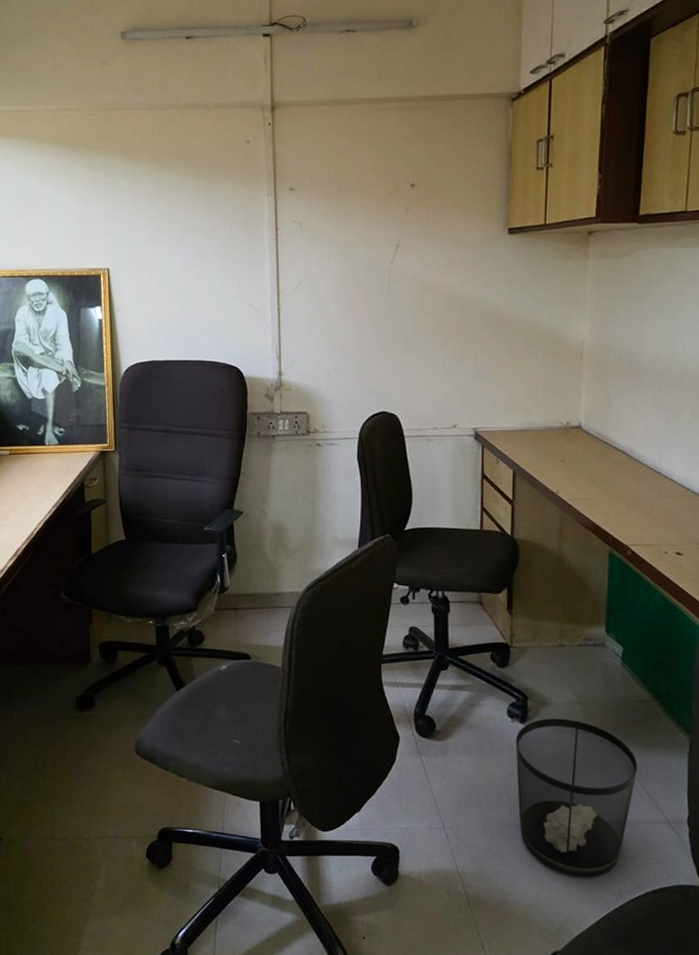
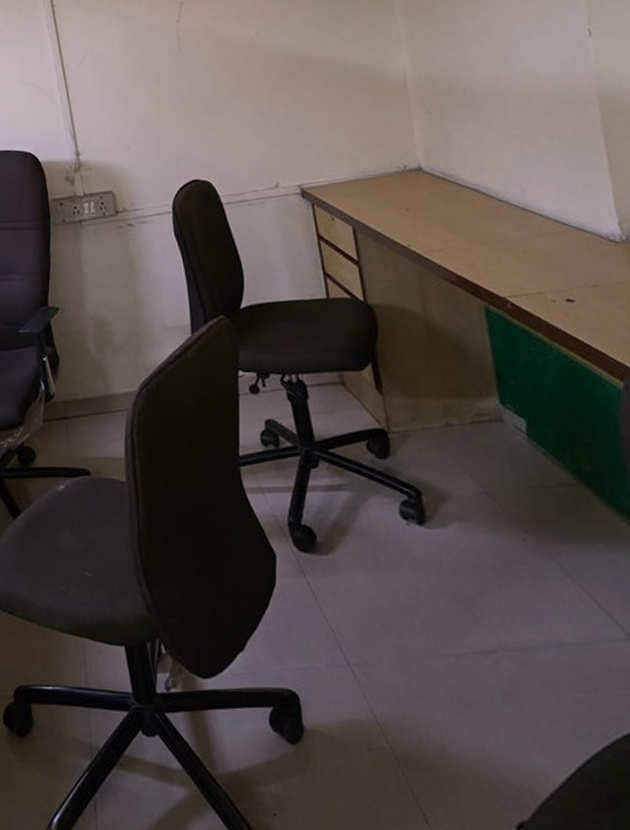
waste bin: present [515,718,638,877] -> none [415,515,580,719]

